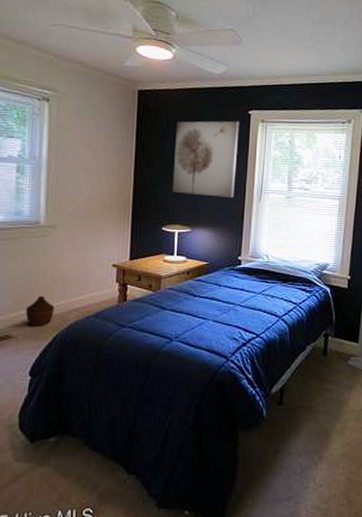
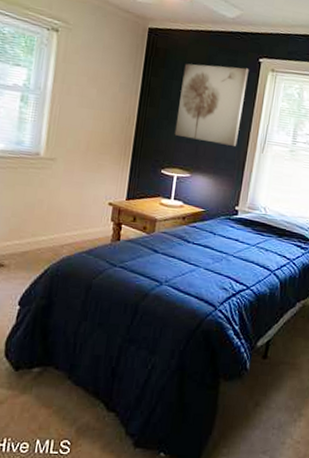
woven basket: present [25,295,54,326] -> none [18,227,48,258]

